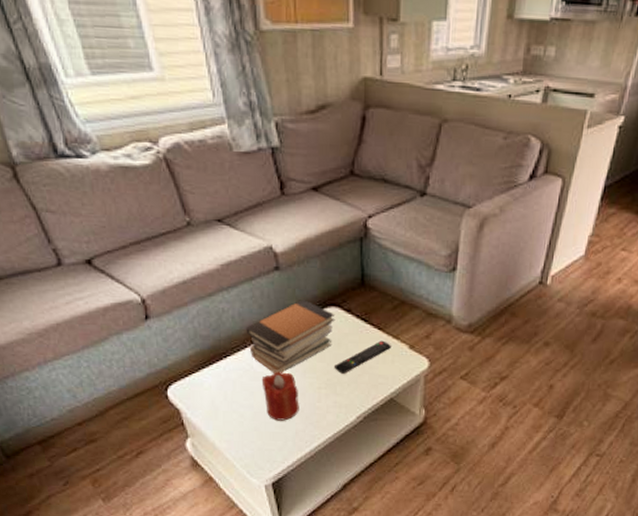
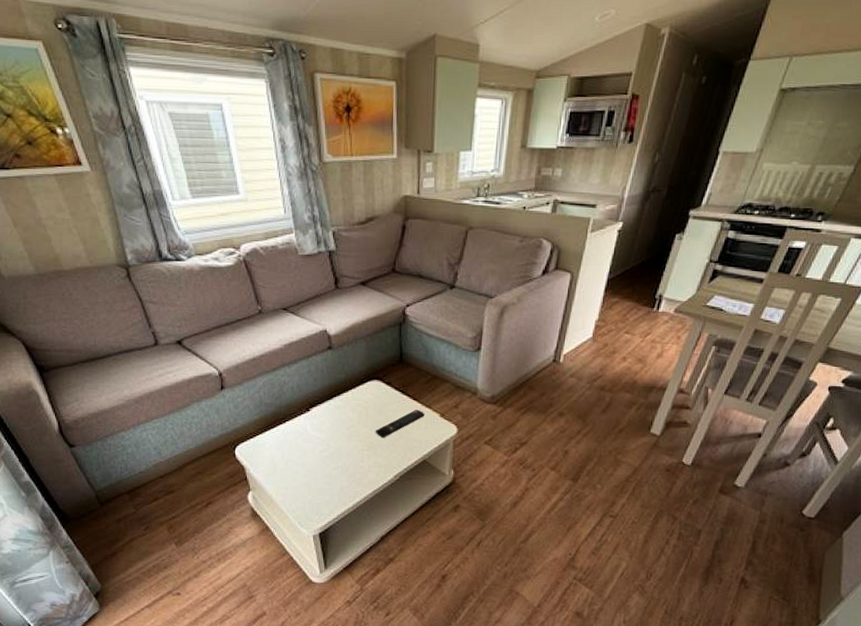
book stack: present [246,300,335,373] -> none [303,374,378,436]
candle: present [261,372,299,421] -> none [314,435,345,478]

